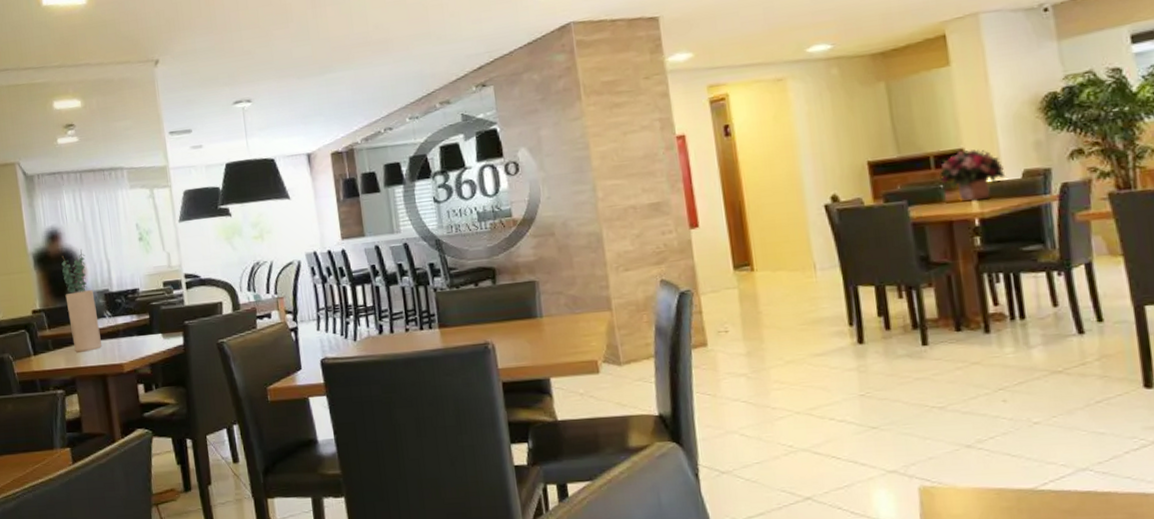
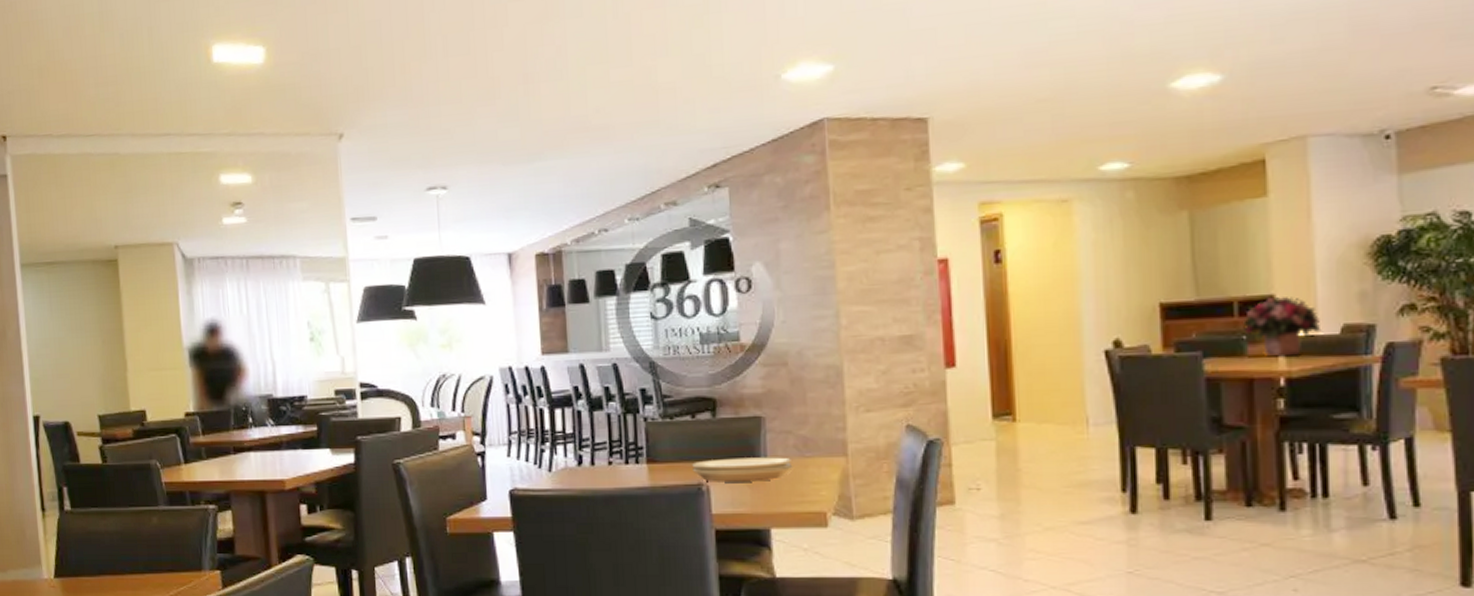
vase: present [61,249,102,354] -> none [220,347,261,465]
plate: none [478,315,566,341] -> present [692,457,793,483]

